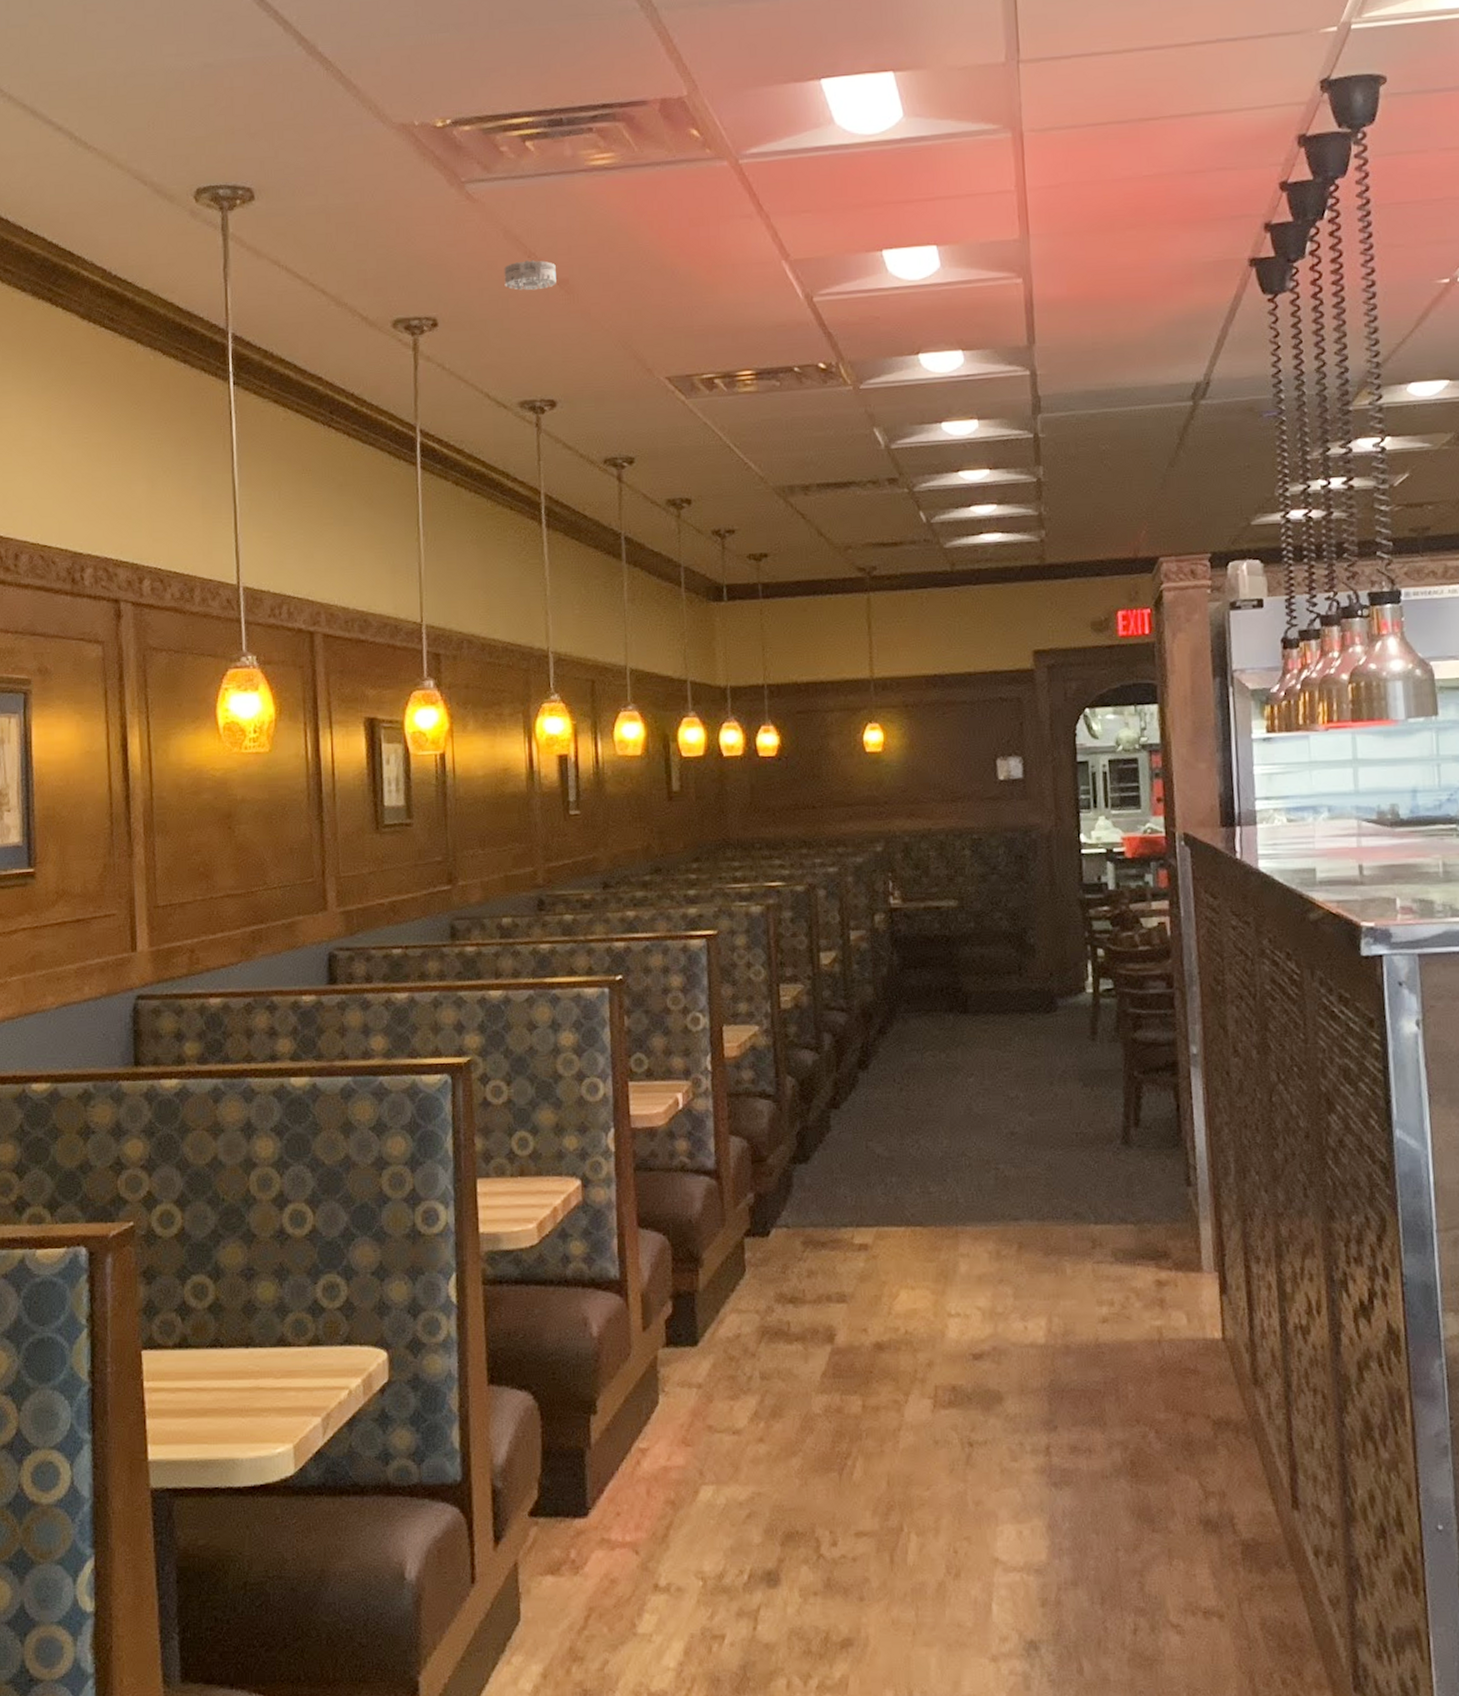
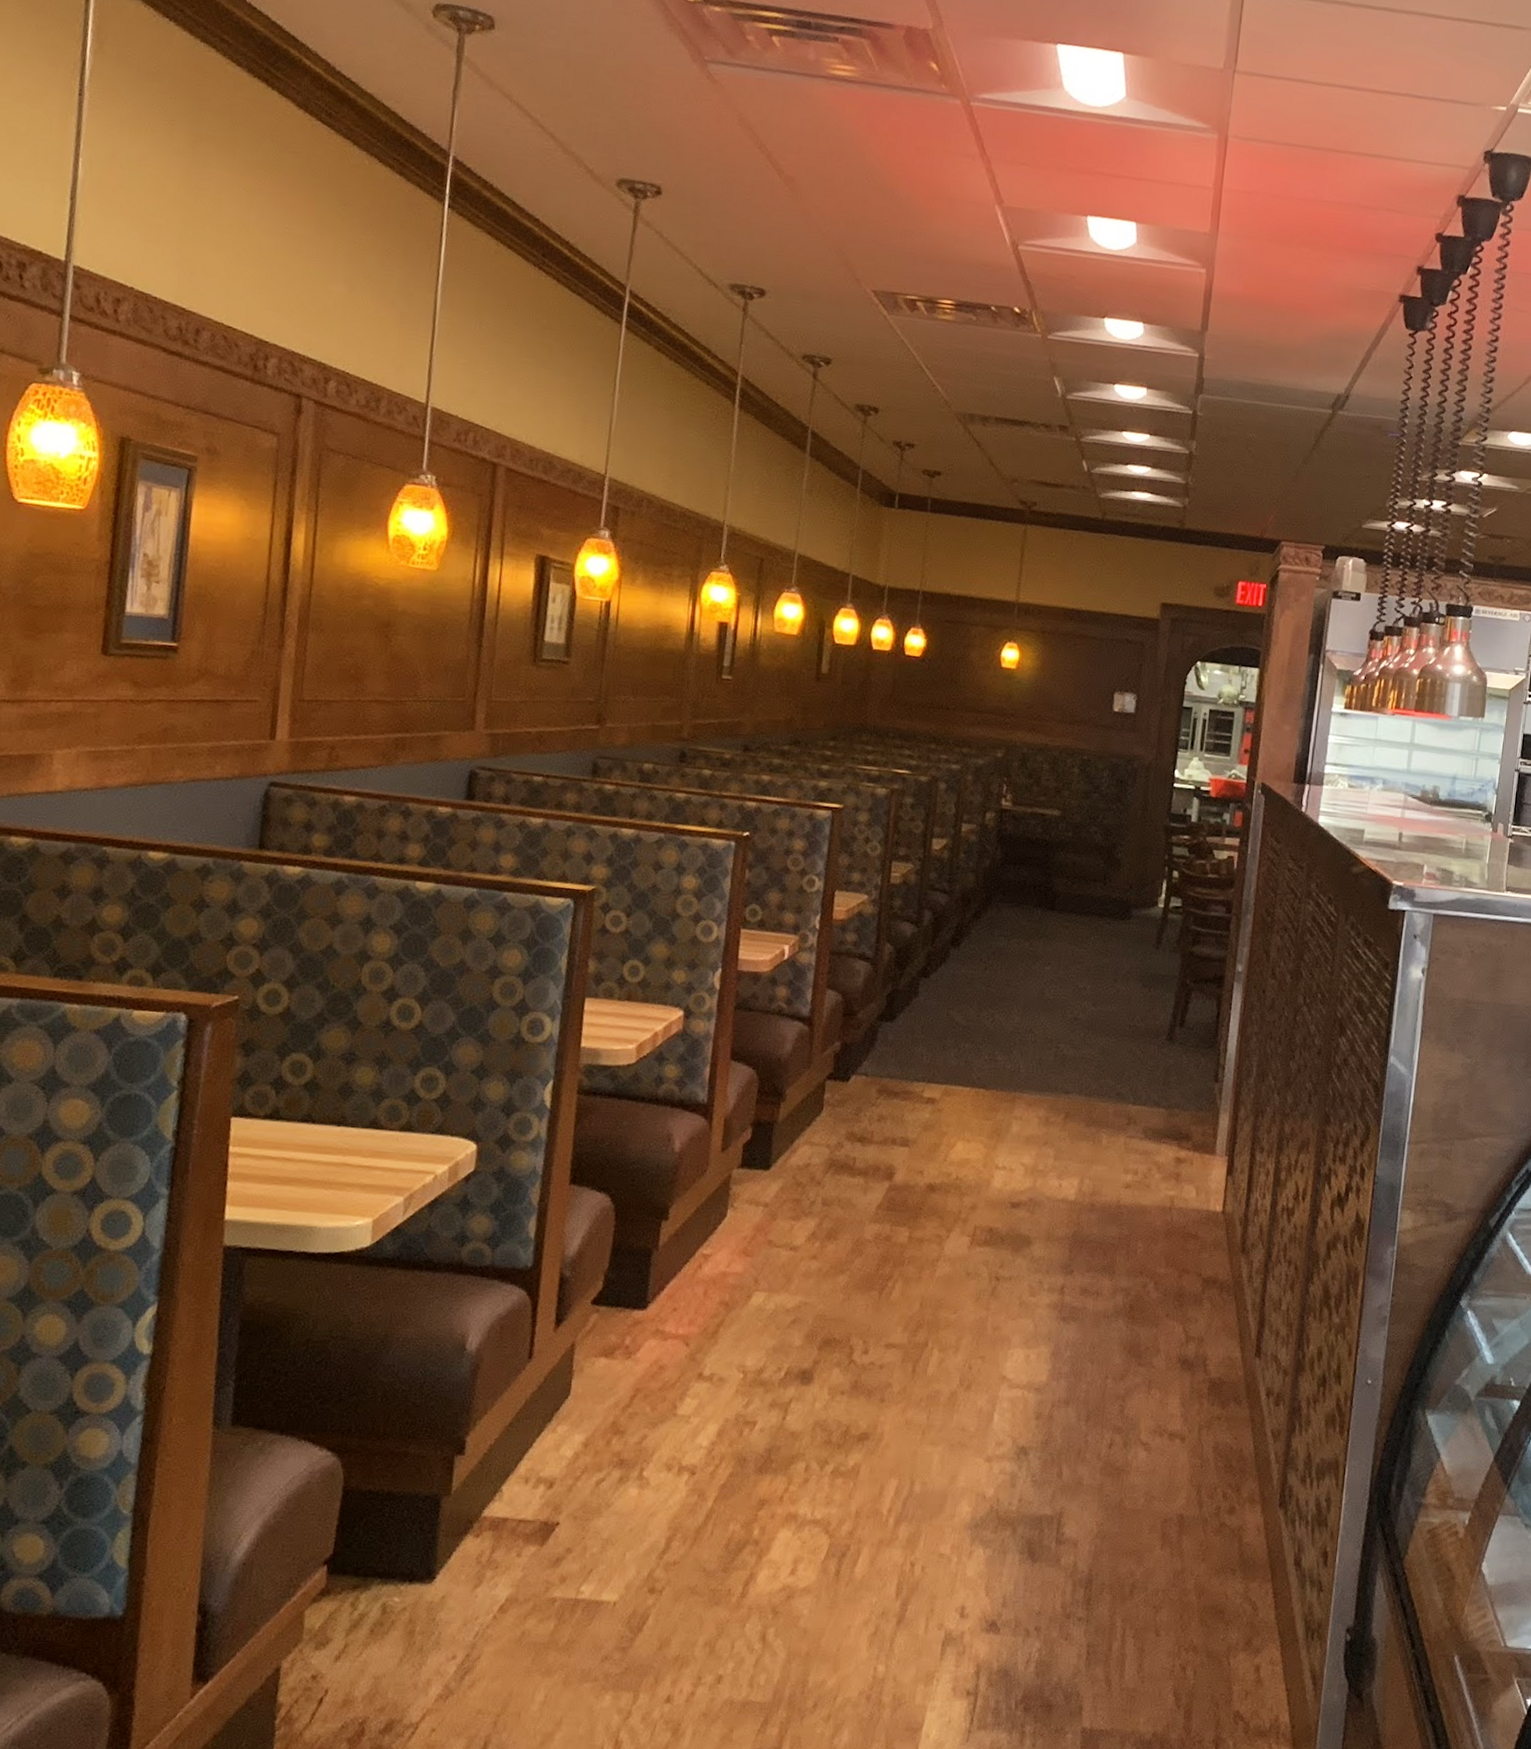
smoke detector: present [504,260,556,290] -> none [732,150,784,182]

